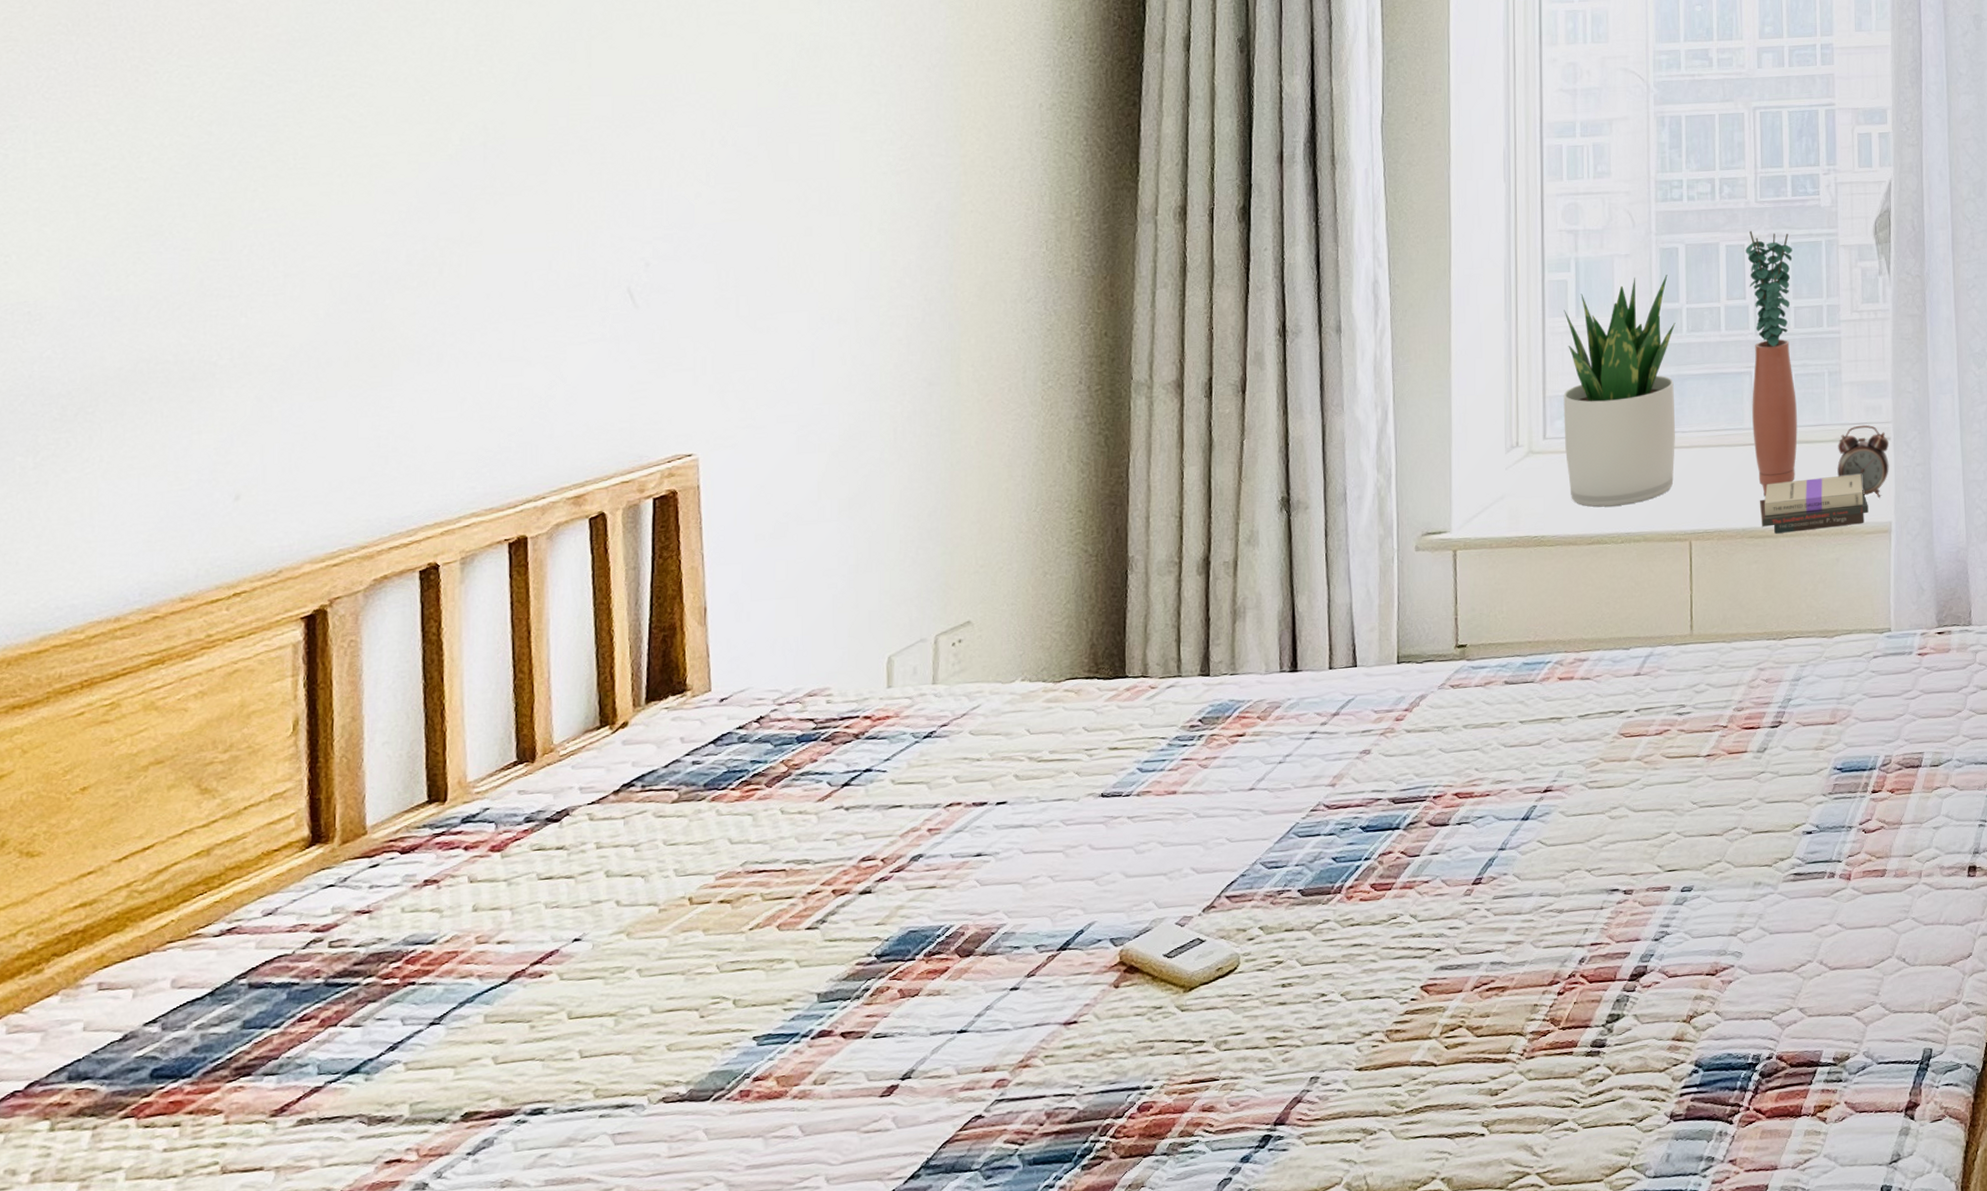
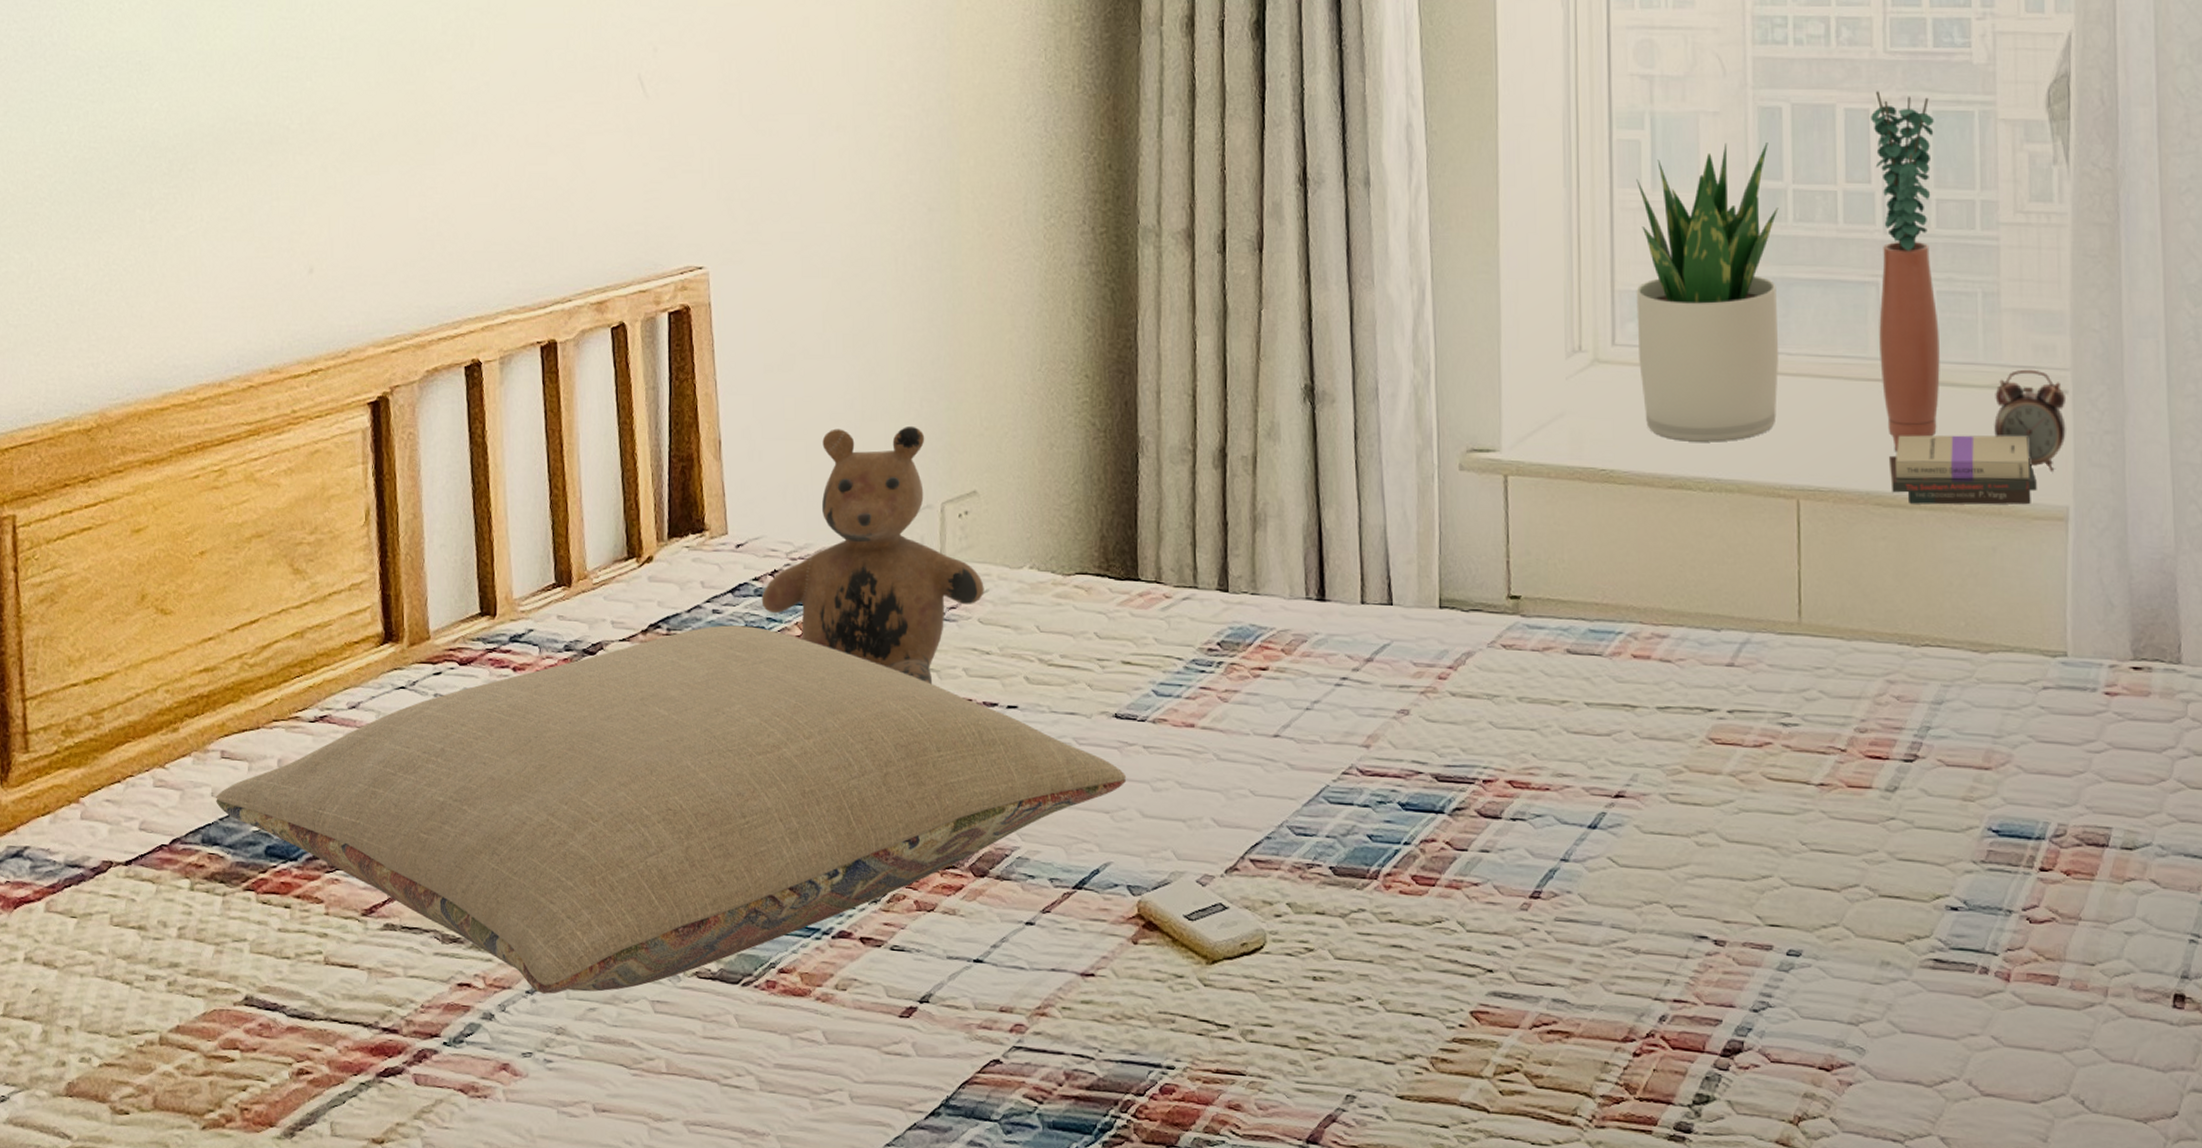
pillow: none [89,770,1112,1152] -> present [216,625,1127,994]
teddy bear: none [745,572,976,796] -> present [761,425,984,685]

